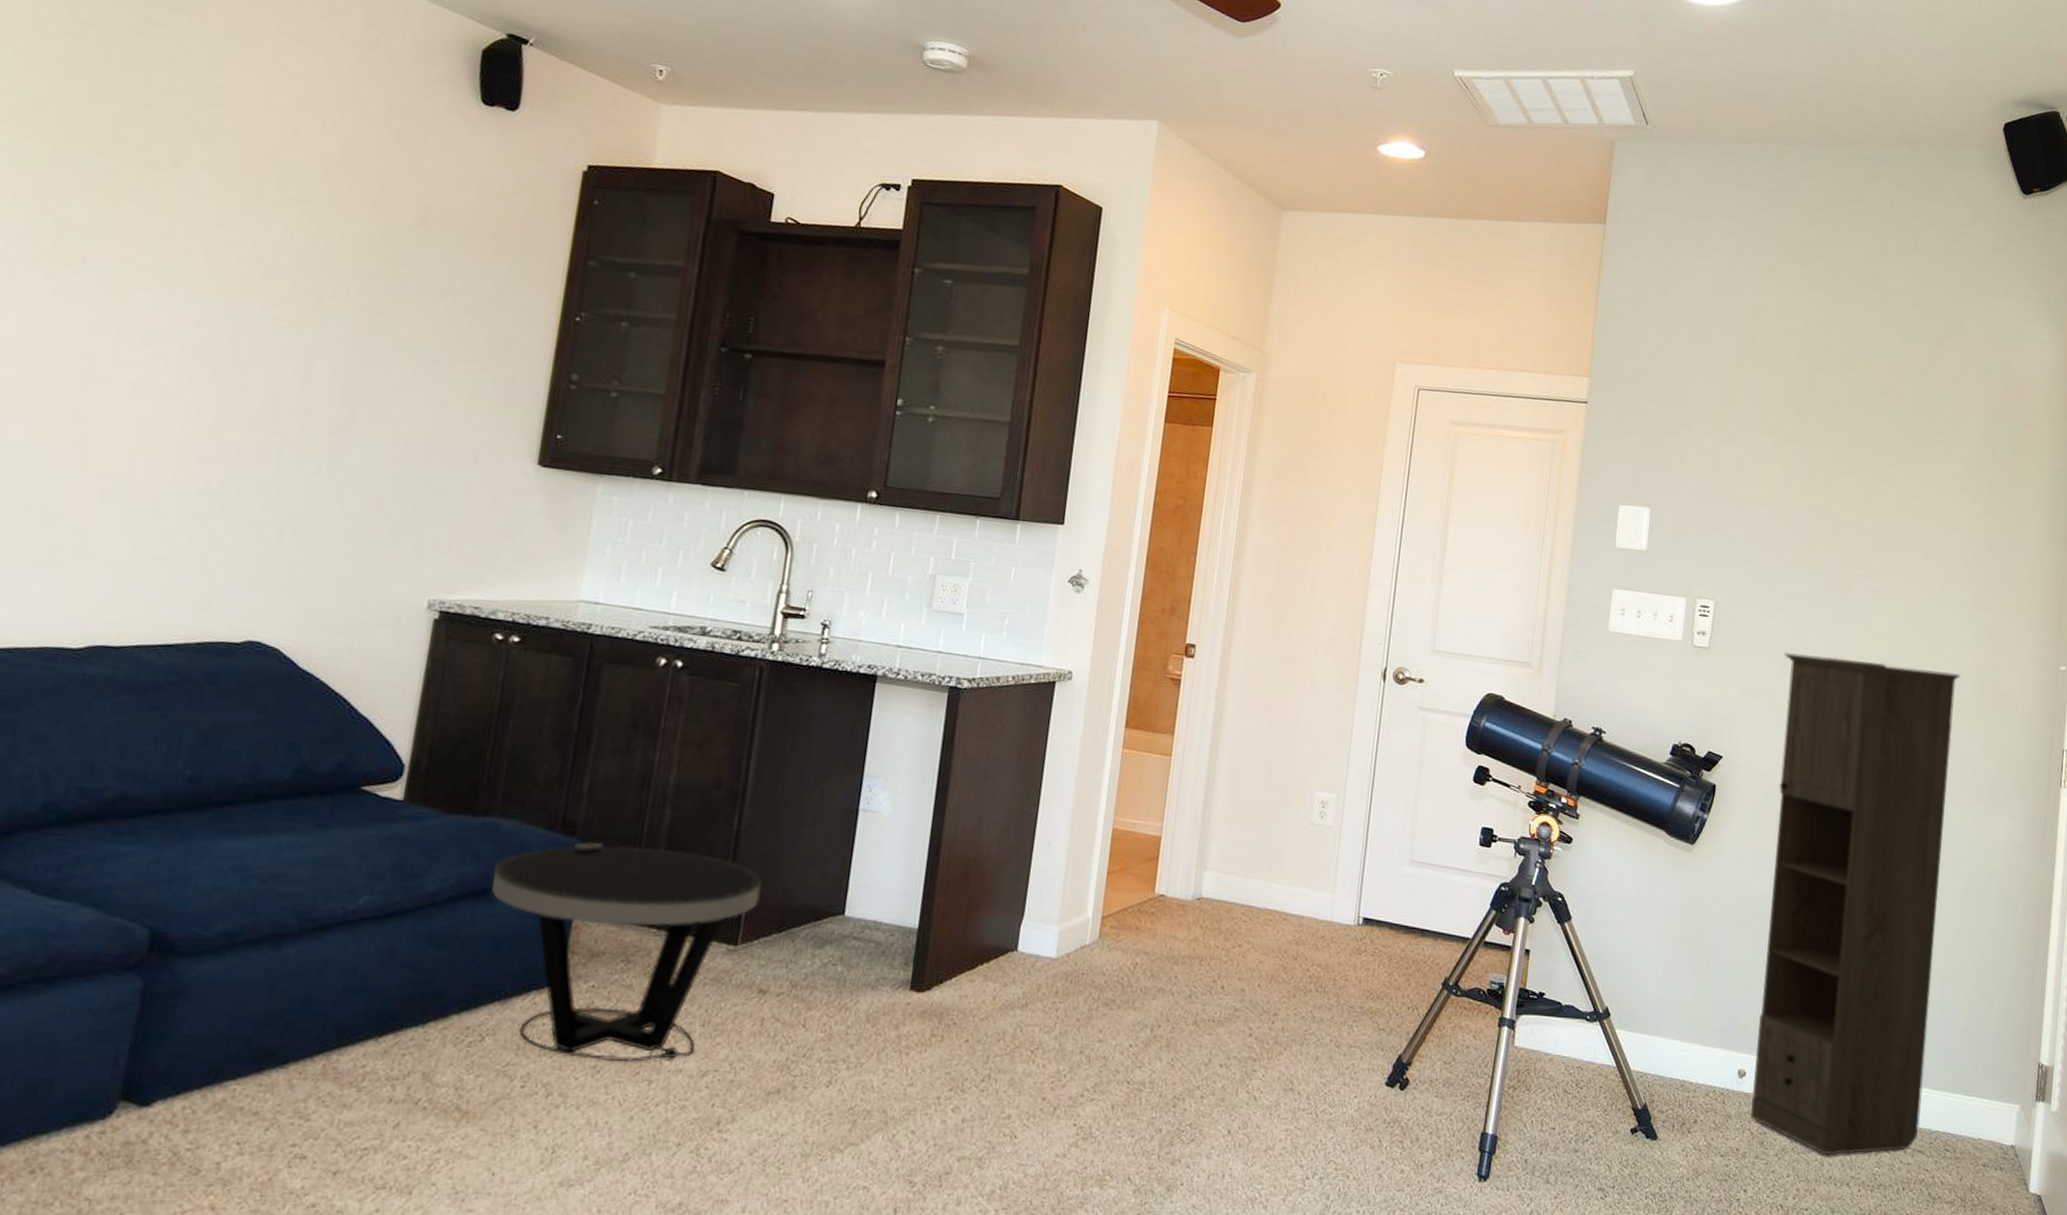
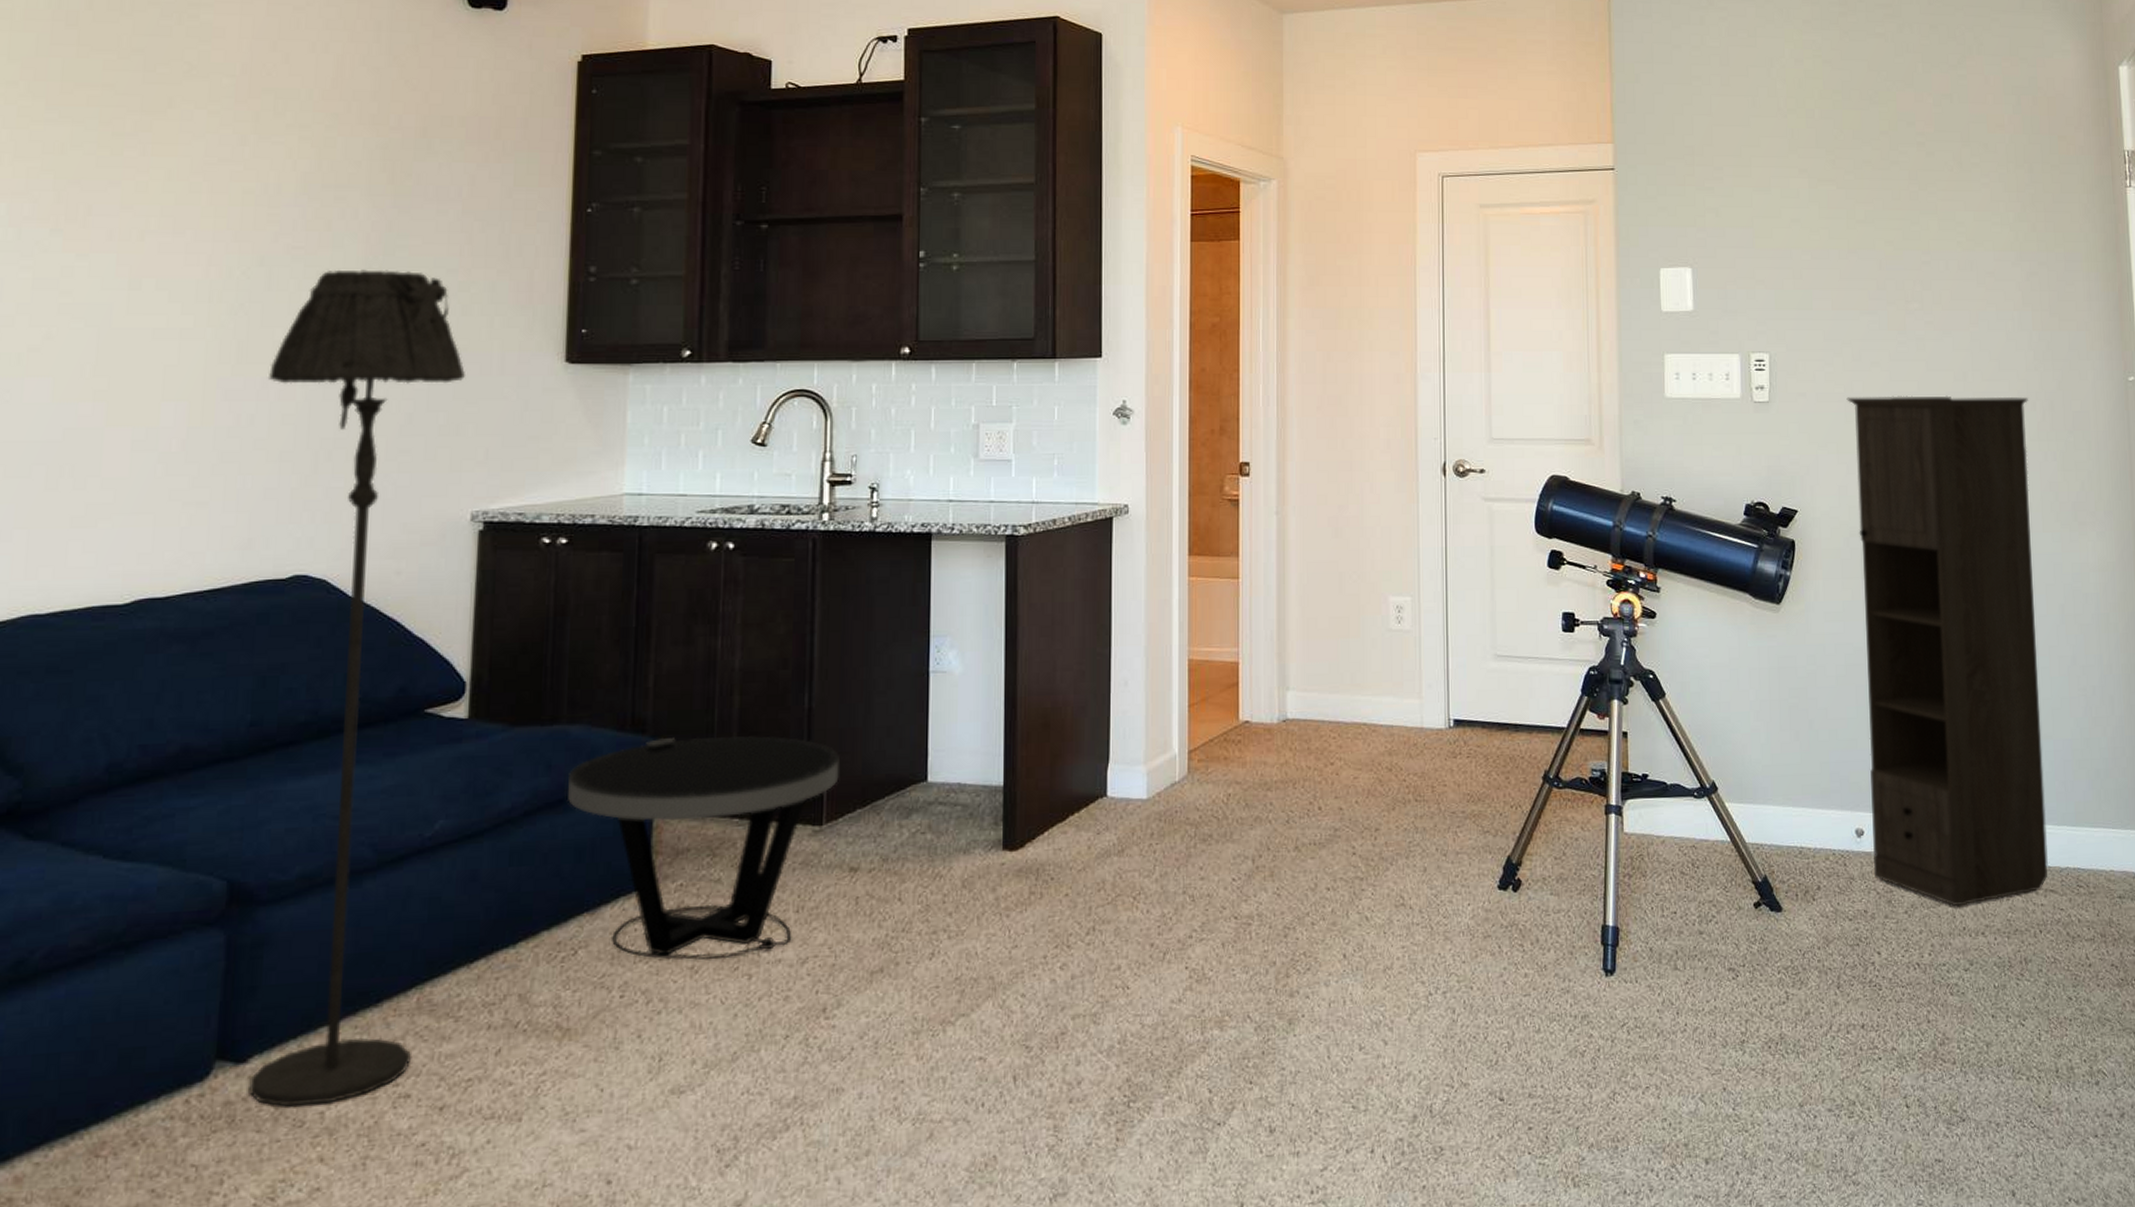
floor lamp: none [149,346,439,1155] -> present [249,269,466,1107]

